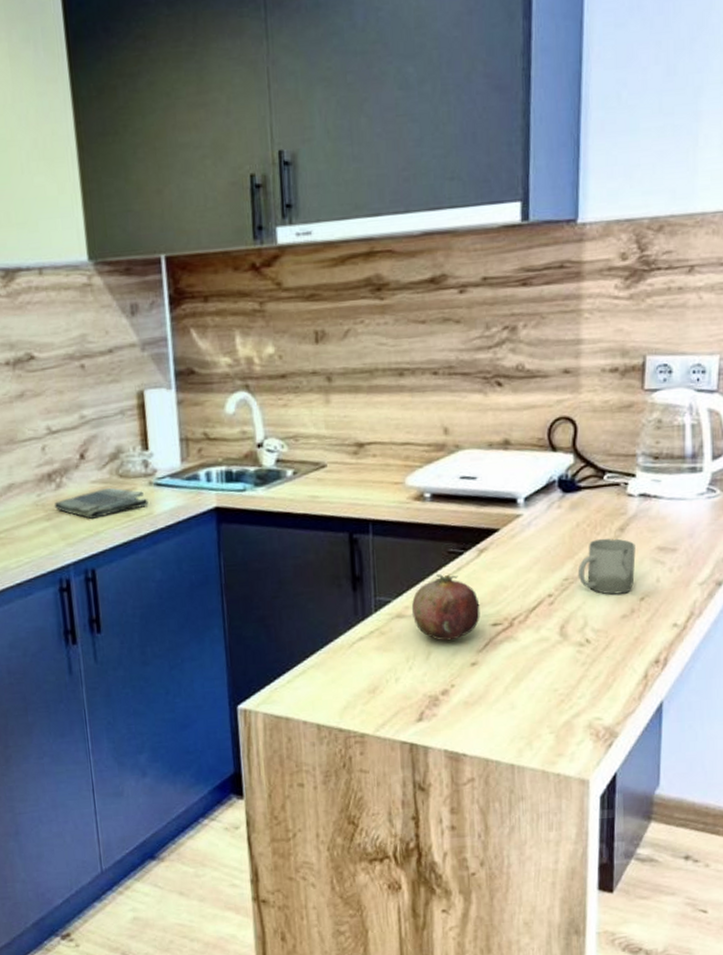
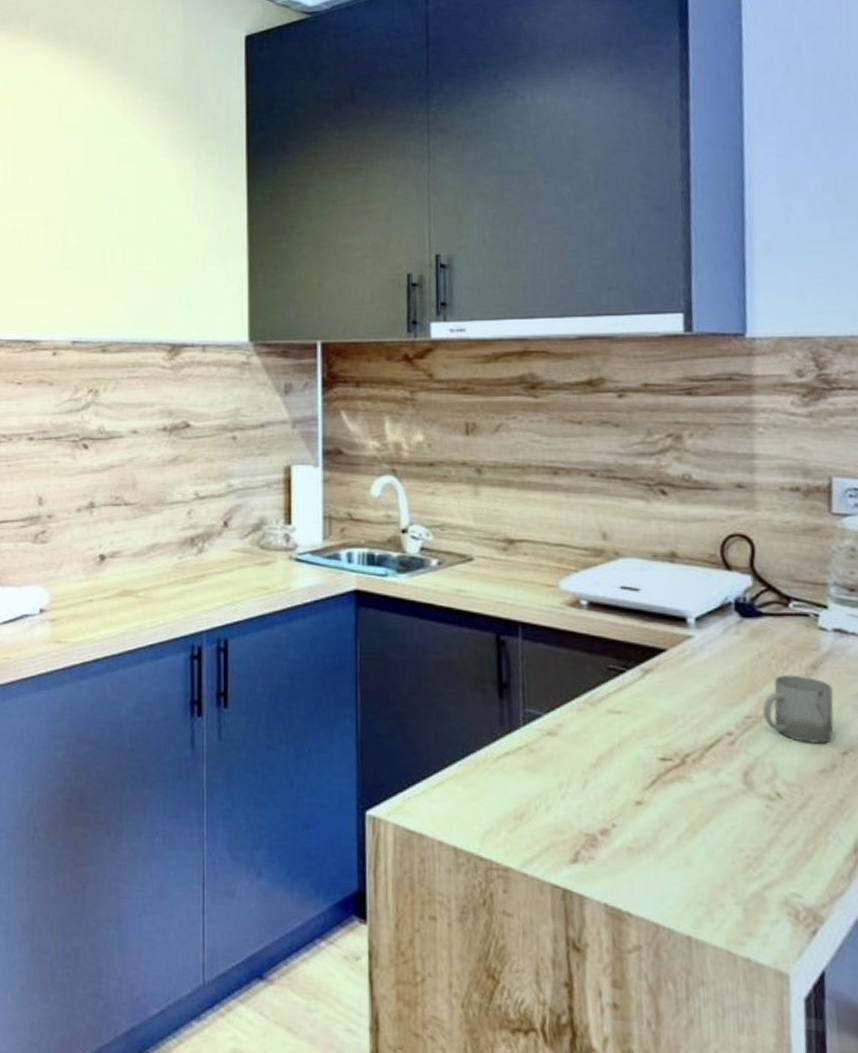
dish towel: present [54,487,149,520] -> none [194,557,287,589]
fruit: present [411,573,480,641] -> none [565,691,646,771]

